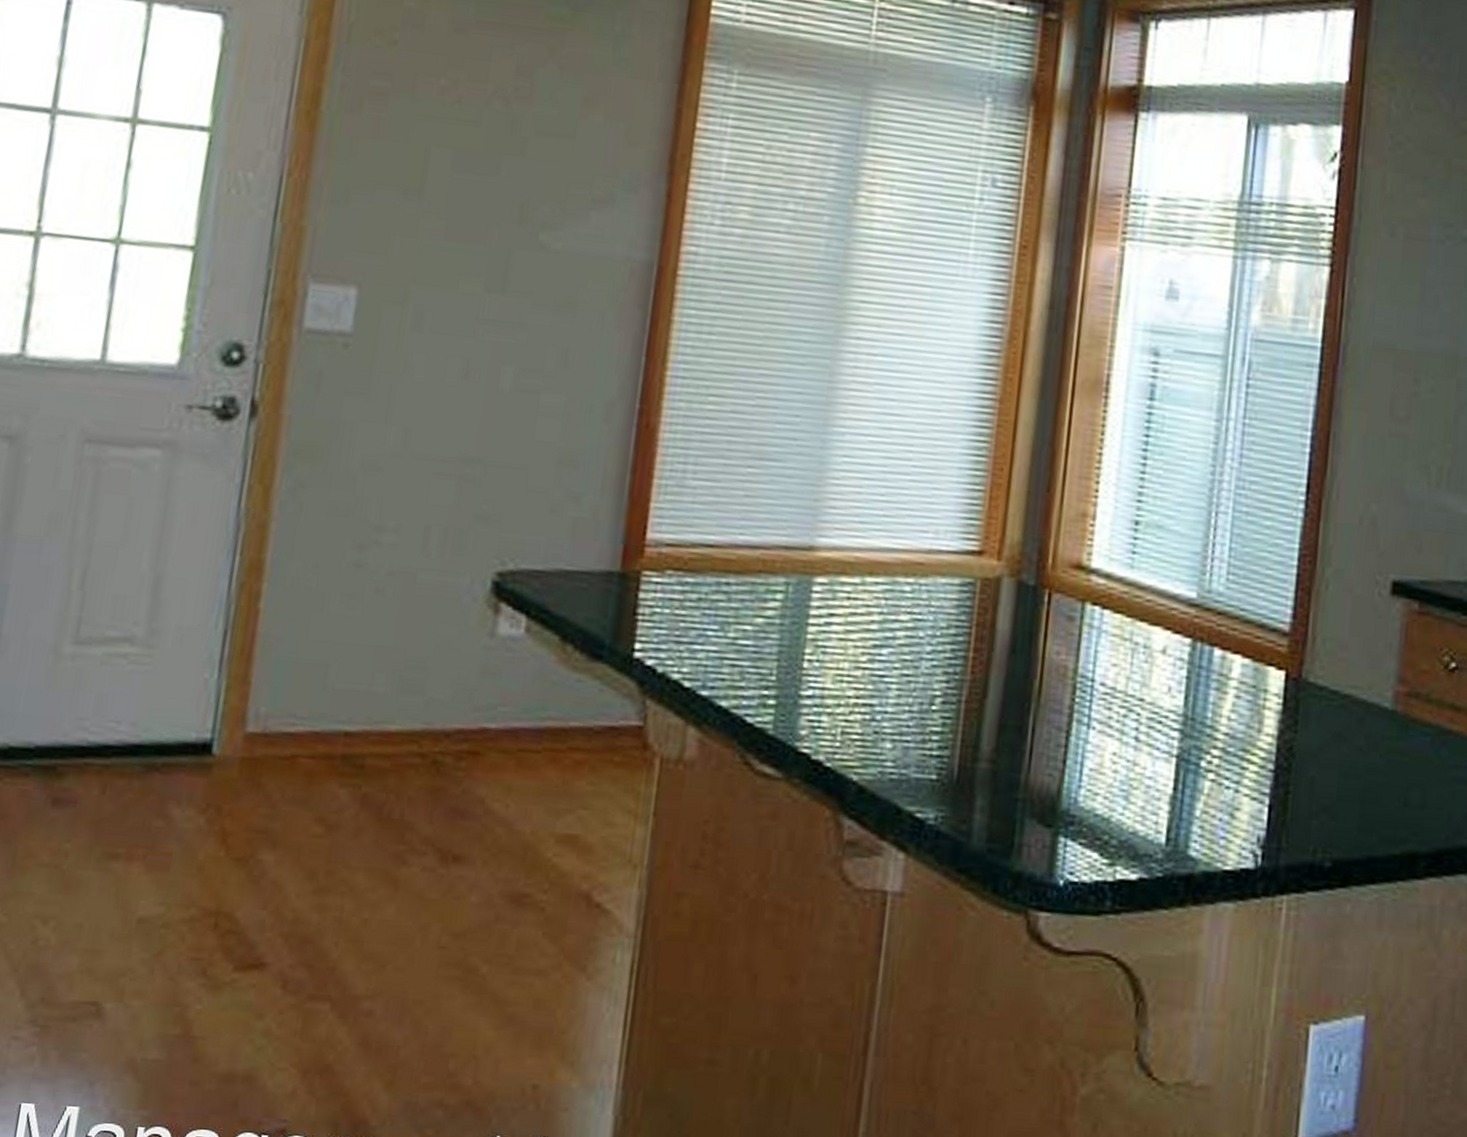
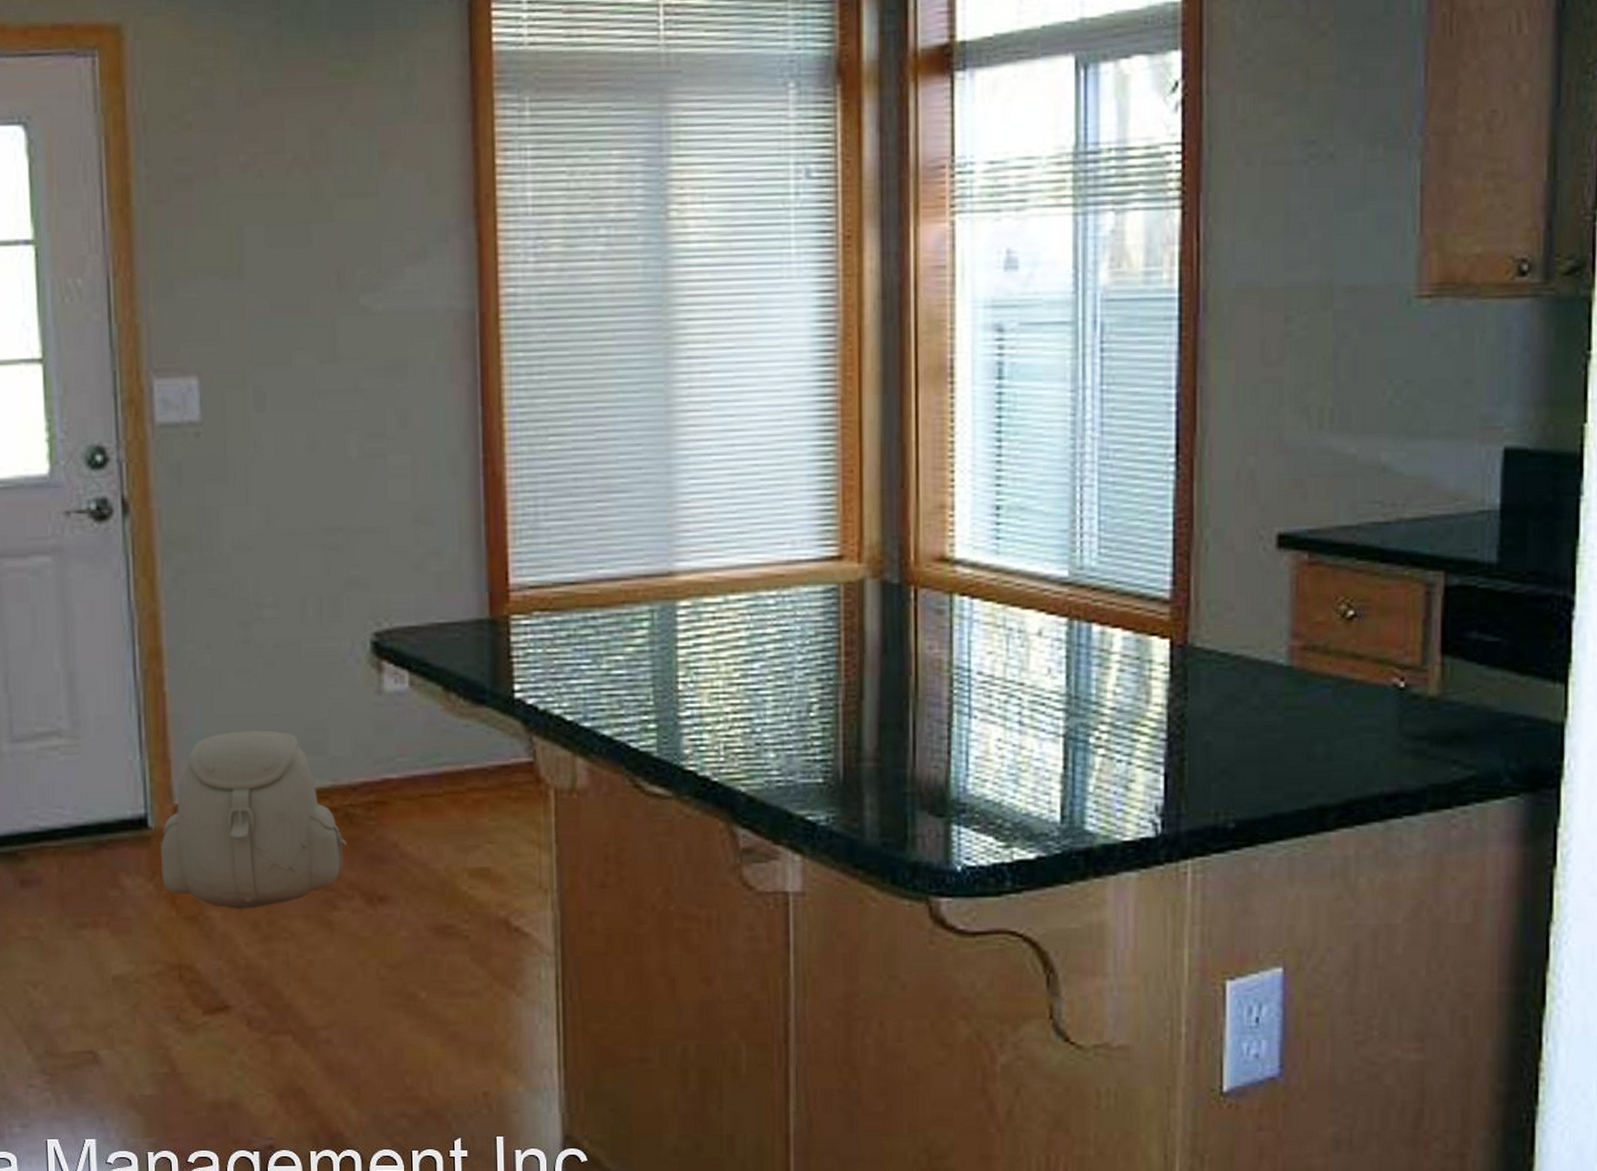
backpack: none [216,659,429,856] -> present [160,730,347,909]

